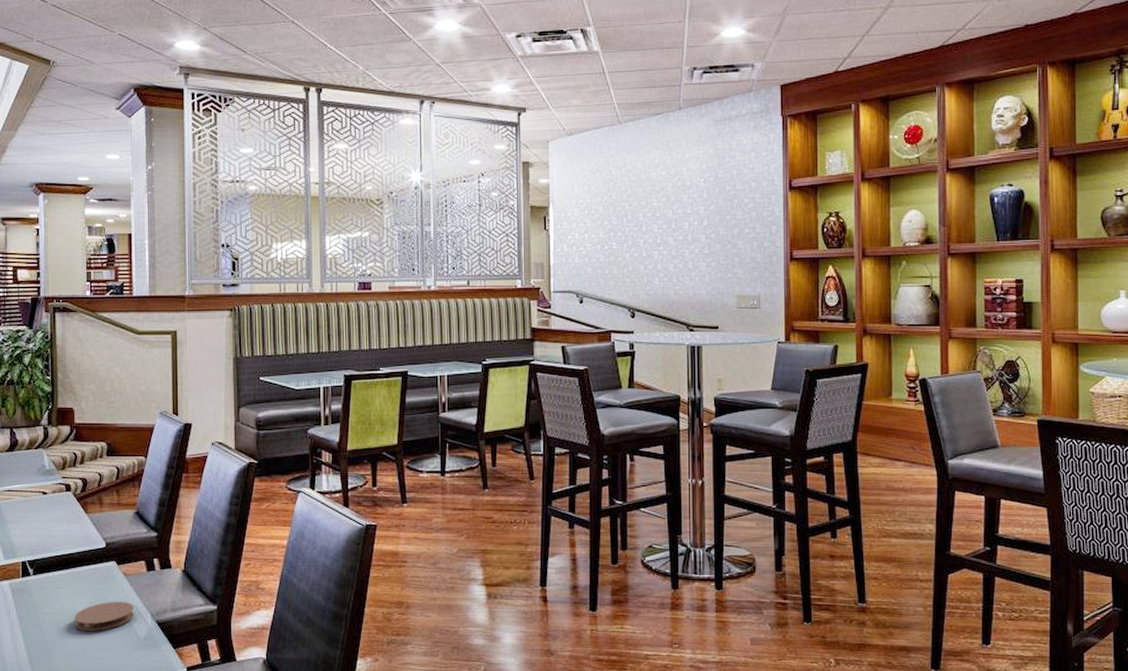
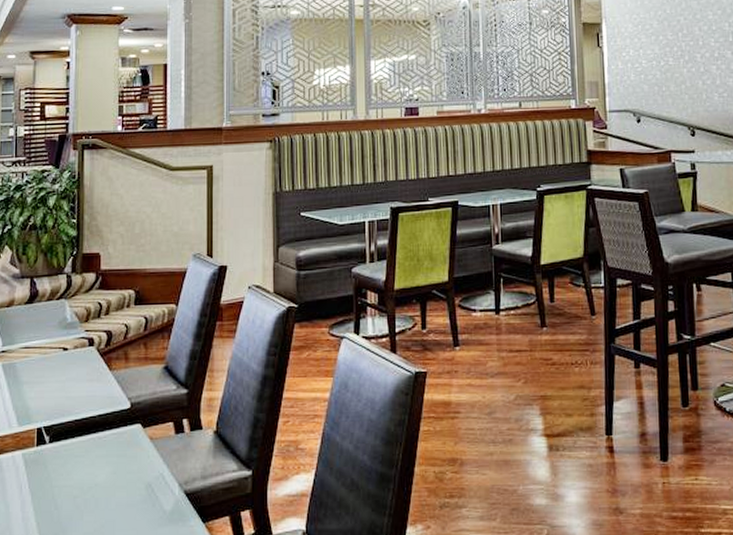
coaster: present [74,601,134,631] -> none [93,469,160,506]

